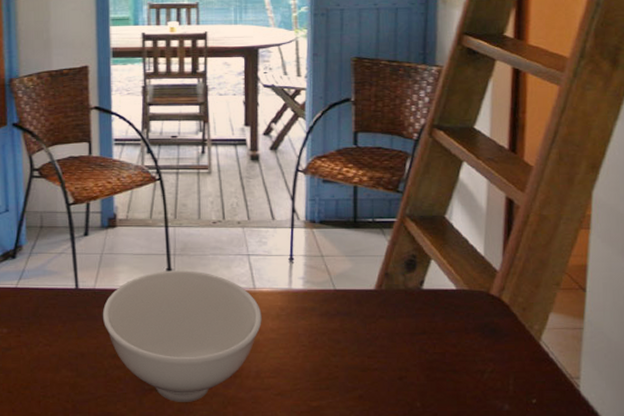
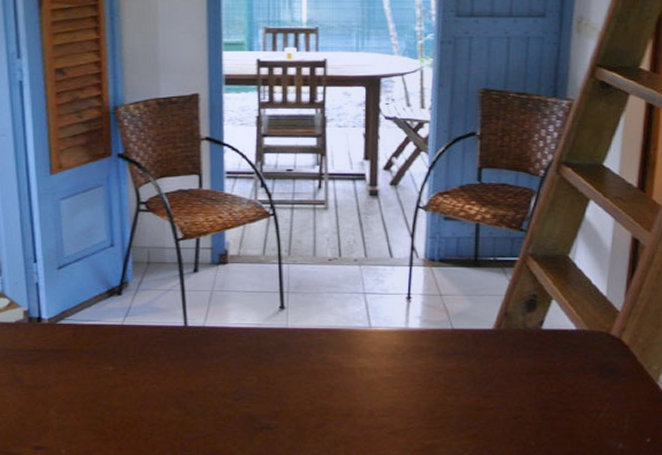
bowl: present [102,270,262,402] -> none [212,309,377,440]

